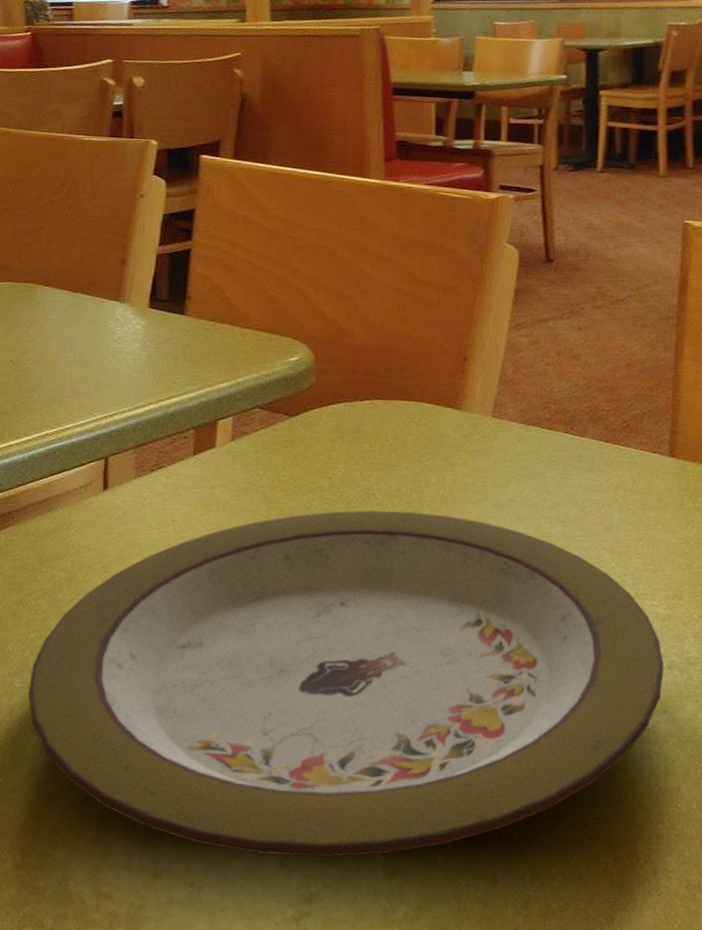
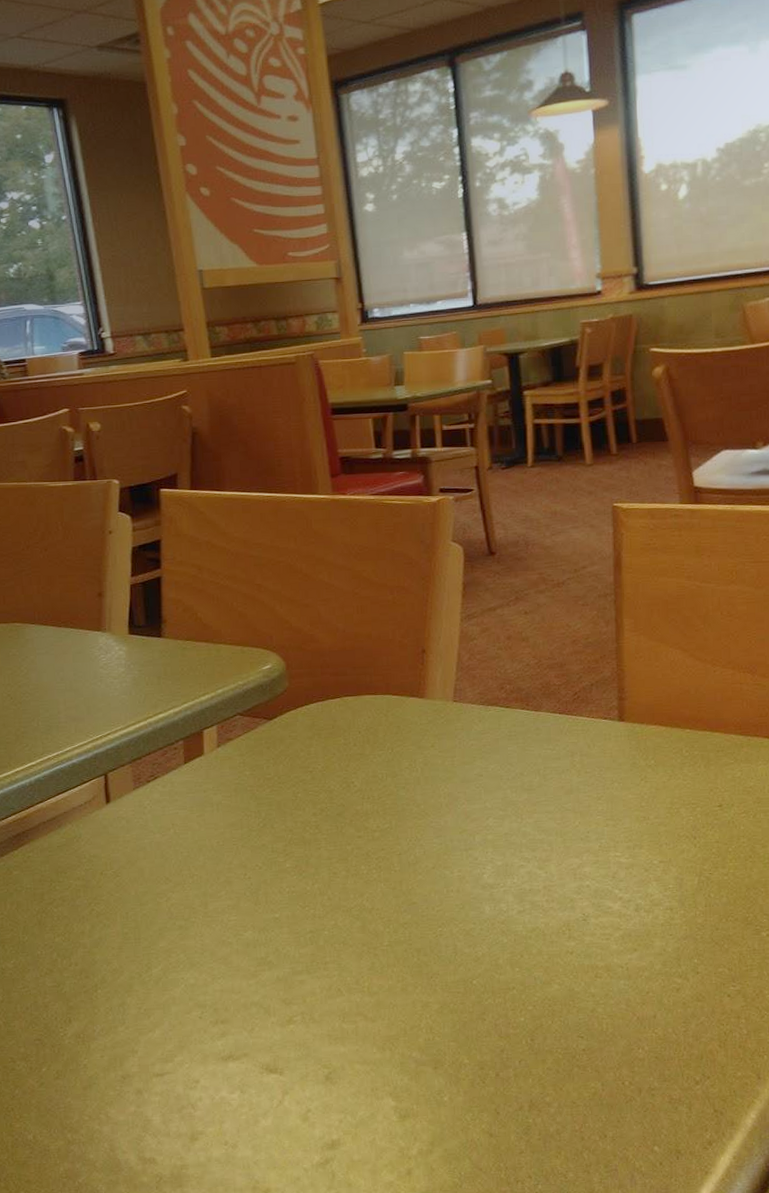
plate: present [27,510,665,858] -> none [59,794,632,1111]

